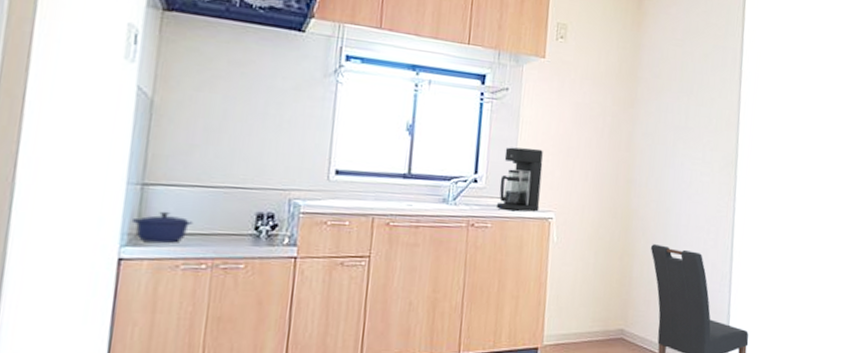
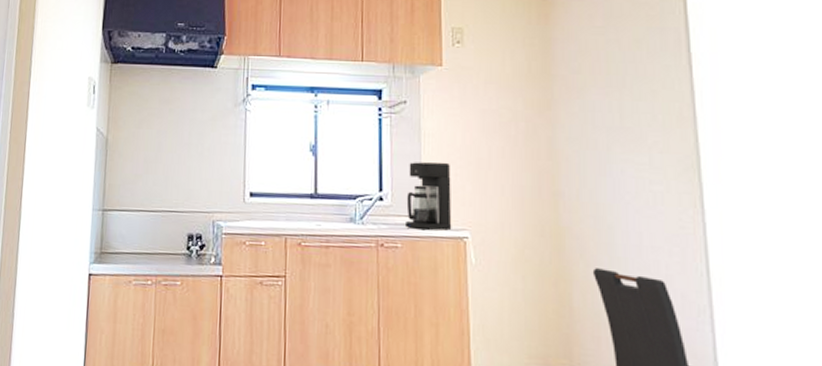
cooking pot: present [131,211,194,244] -> none [96,233,140,262]

